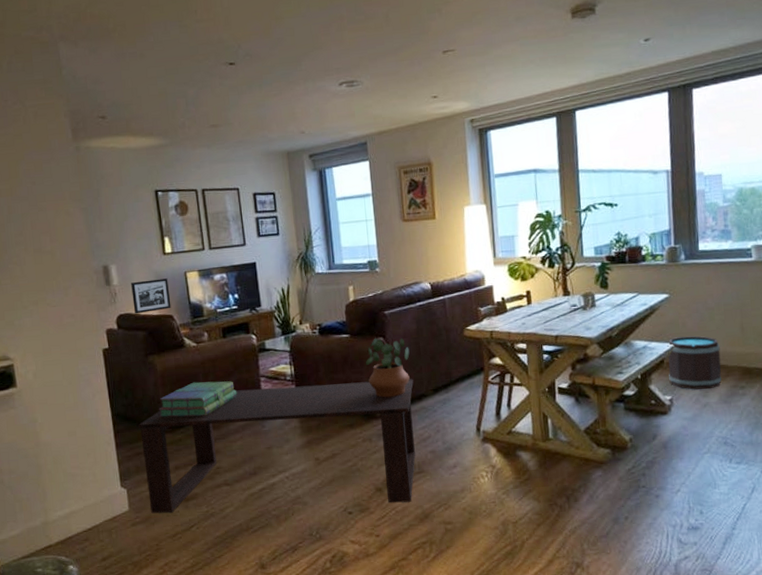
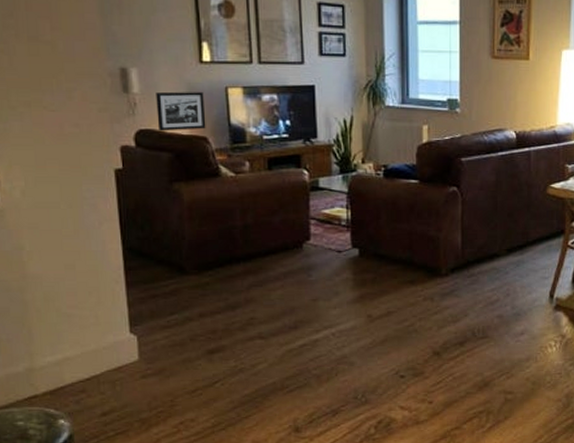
coffee table: present [139,379,416,514] -> none [156,232,486,369]
stack of books: present [159,381,237,418] -> none [183,218,281,259]
potted plant: present [366,337,410,398] -> none [435,186,485,254]

